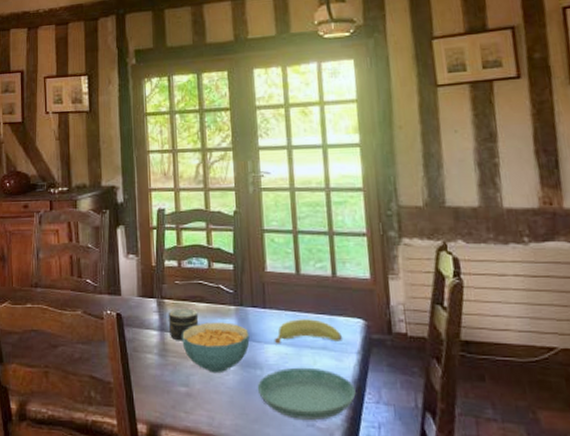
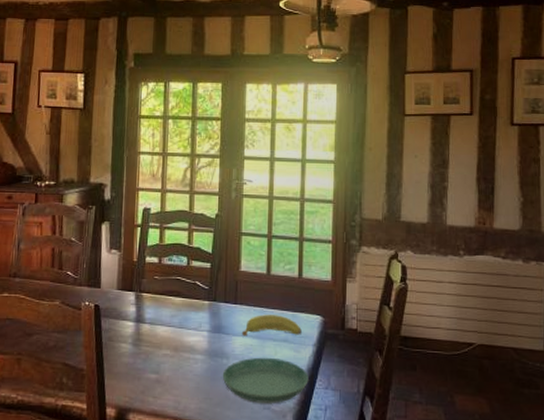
jar: present [168,308,199,341] -> none [144,302,174,332]
cereal bowl: present [182,322,250,374] -> none [156,315,220,362]

